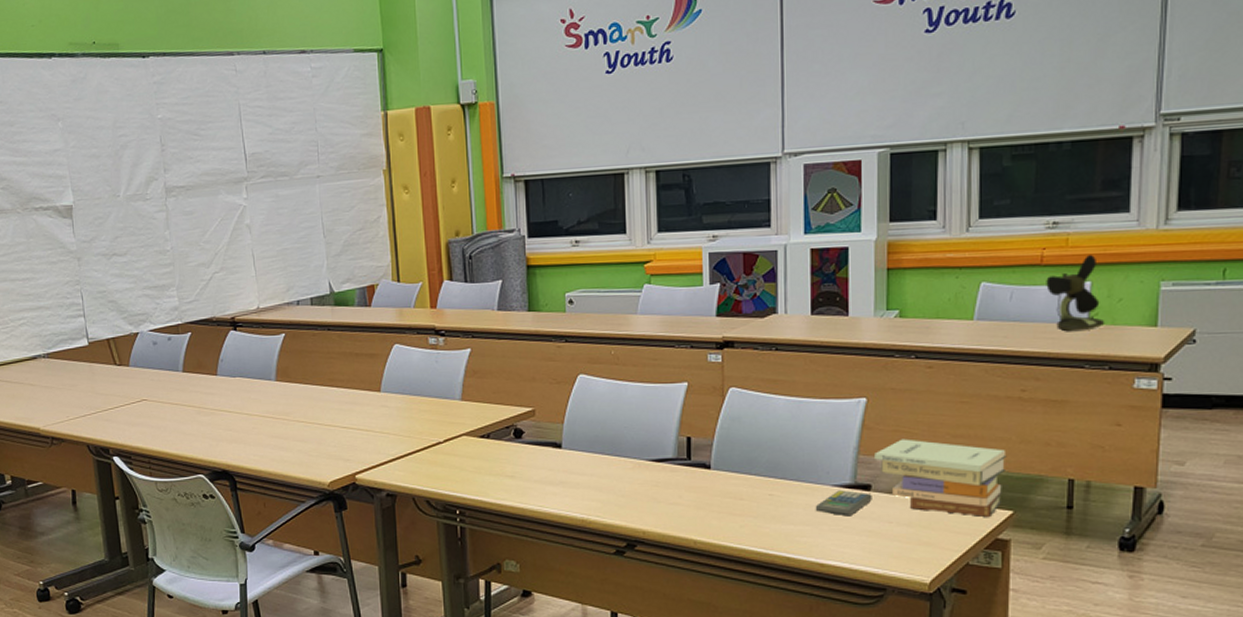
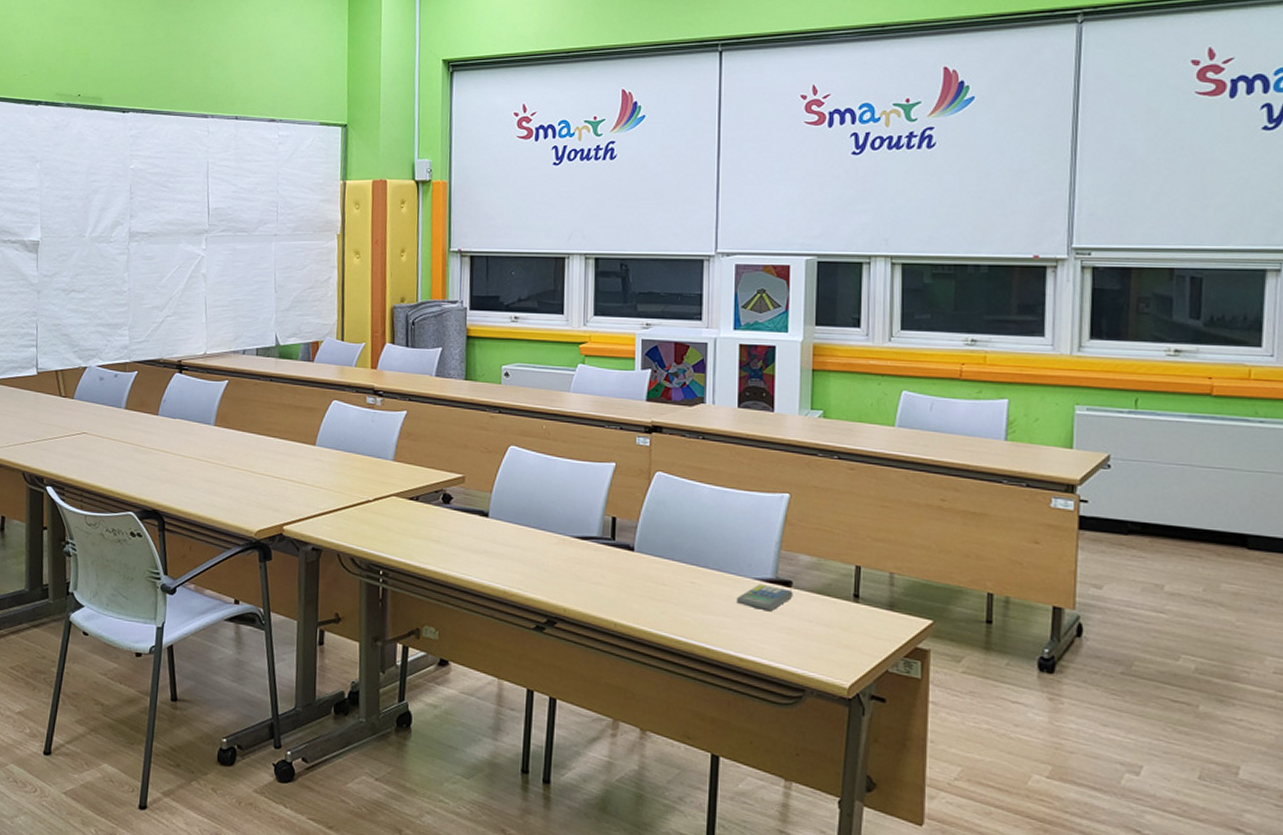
books: present [875,438,1007,518] -> none [796,537,926,626]
desk fan: present [1046,255,1105,332] -> none [965,374,1022,447]

